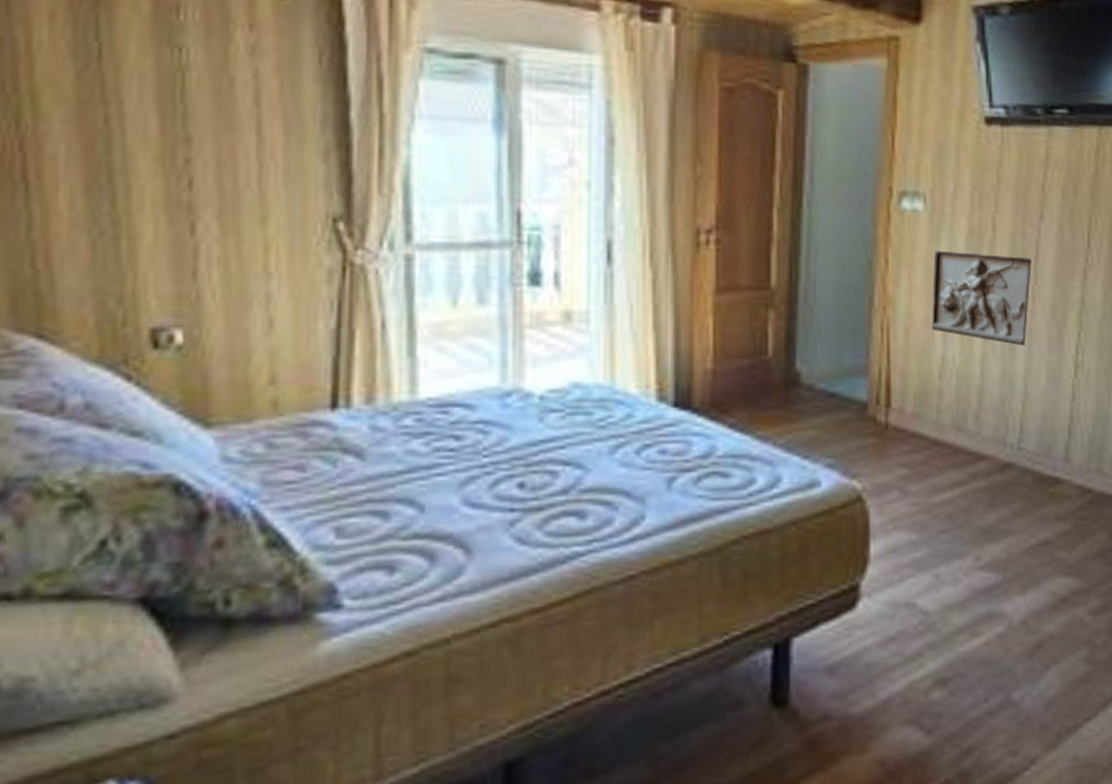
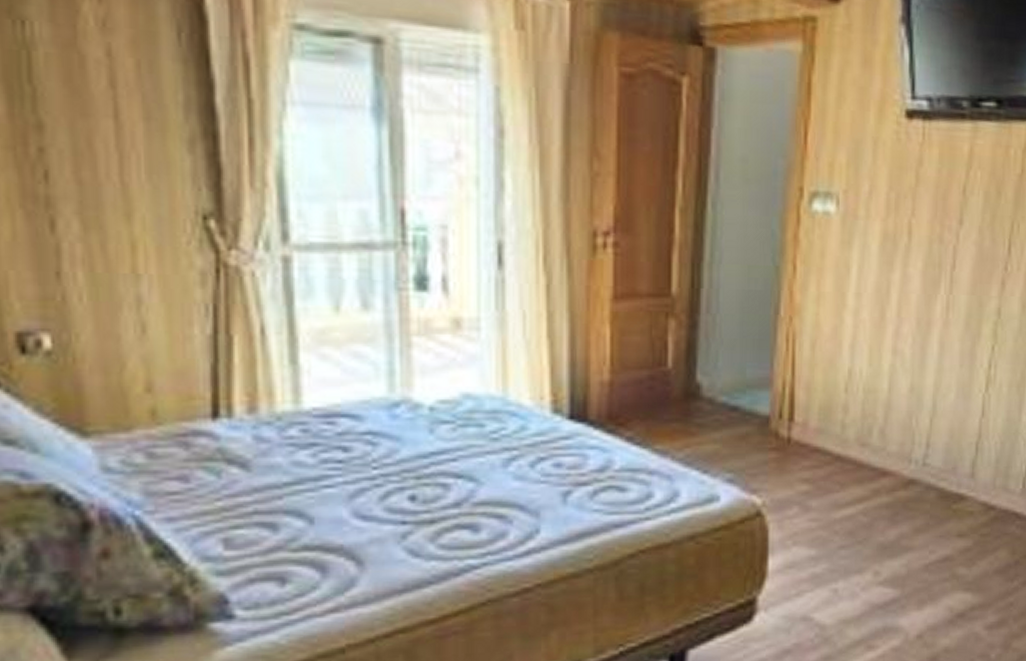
wall relief: present [931,250,1032,345] -> none [839,256,948,359]

